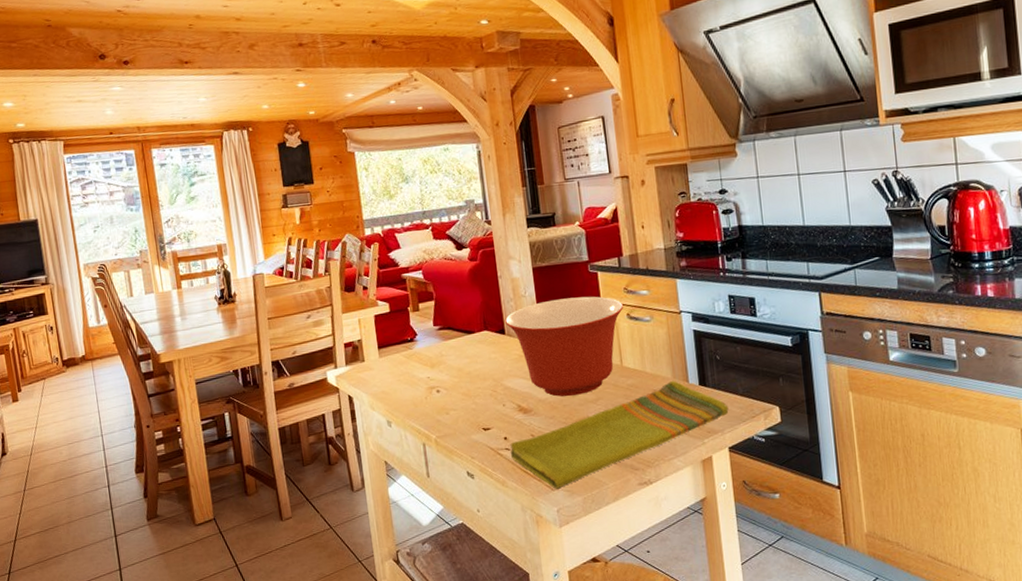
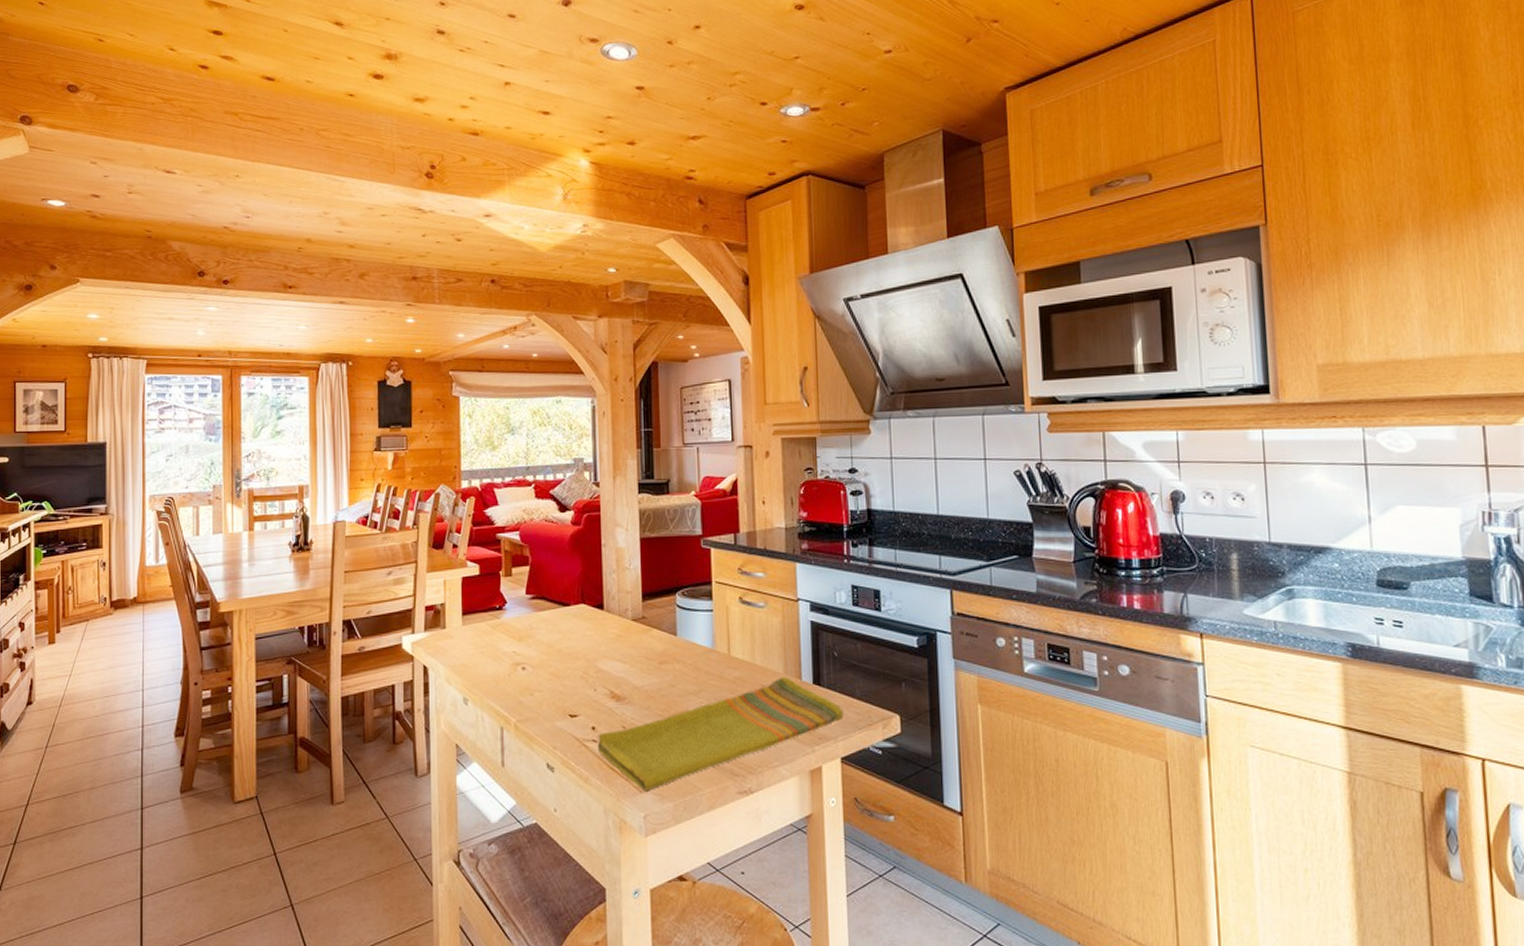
mixing bowl: present [505,296,624,397] -> none [605,574,737,685]

